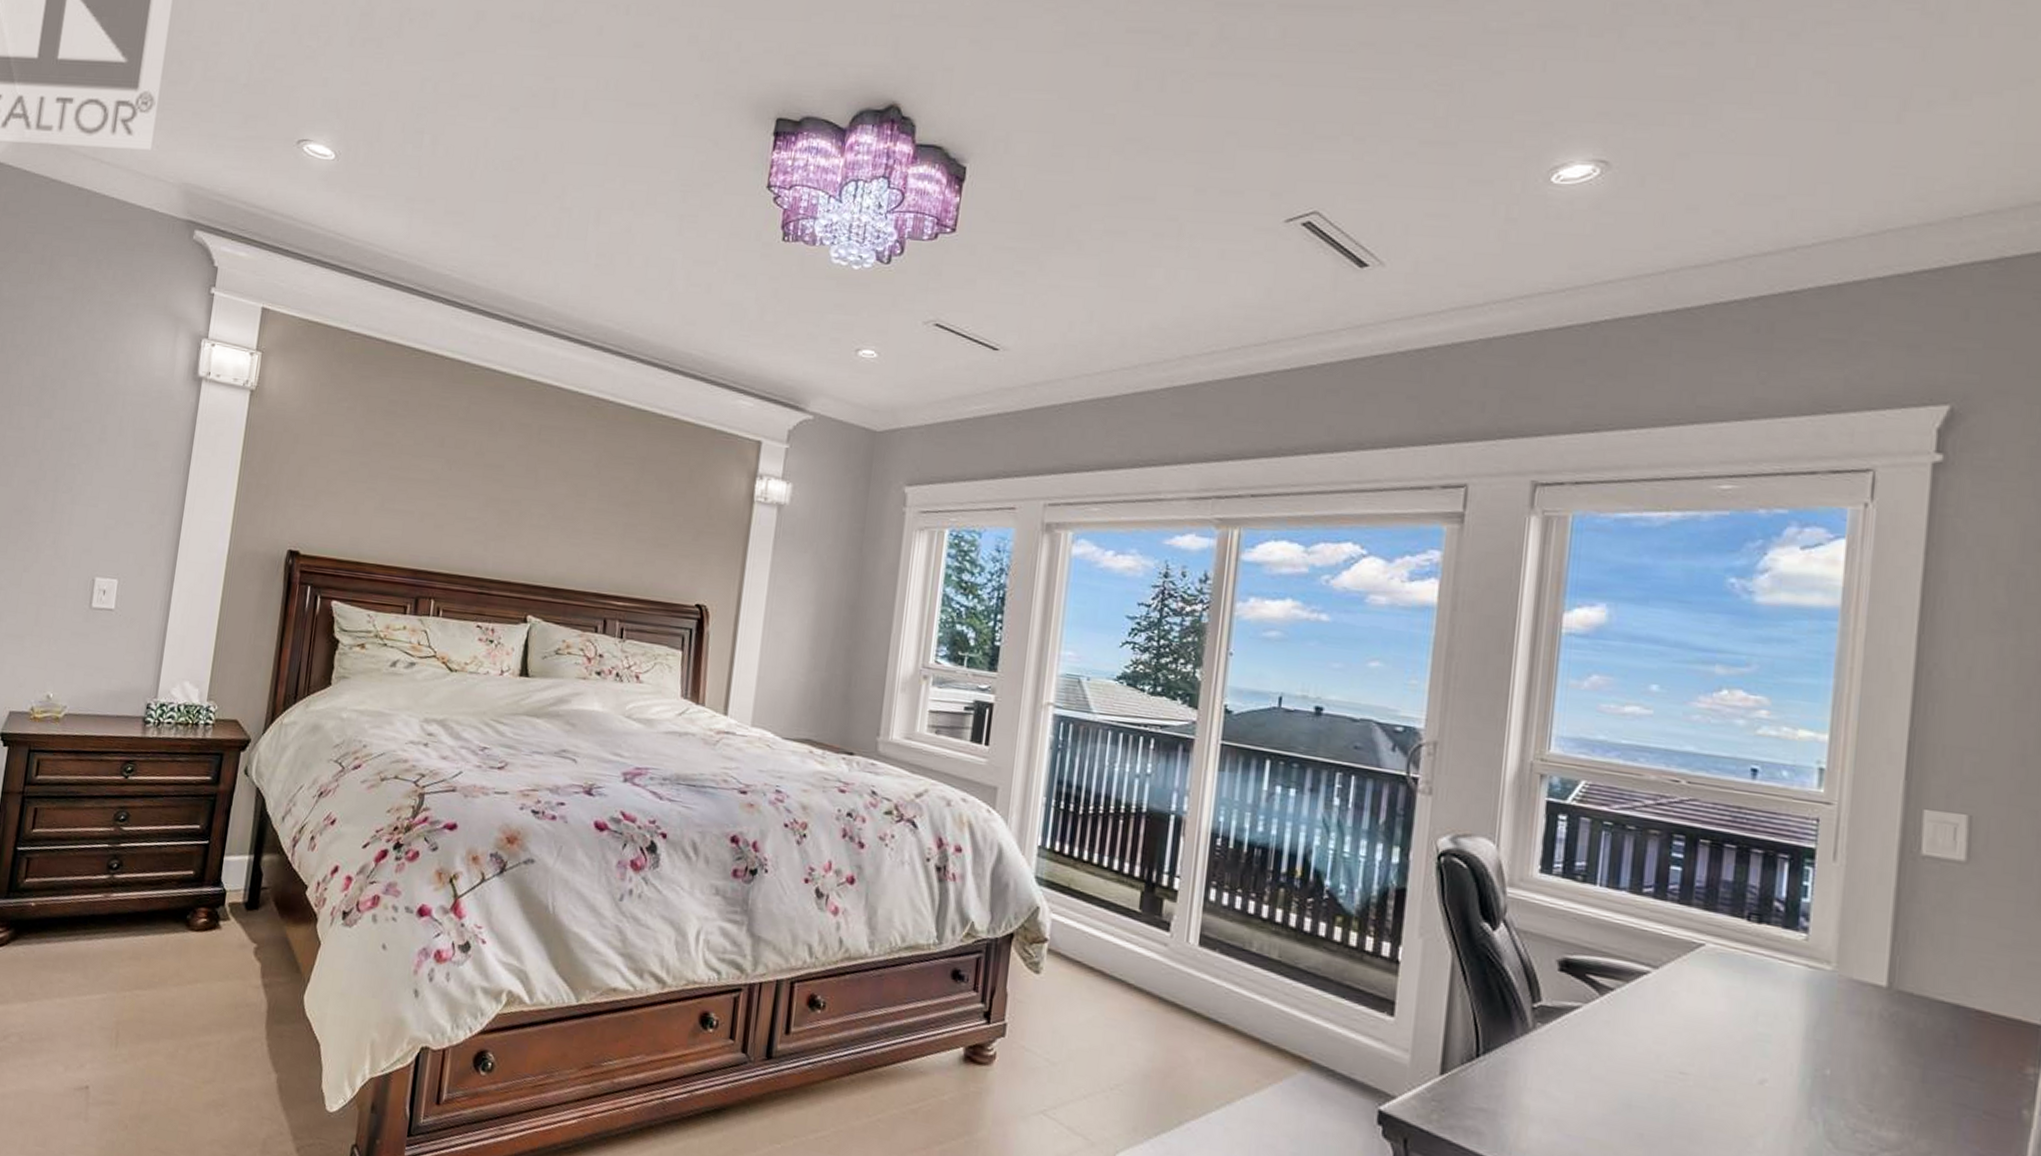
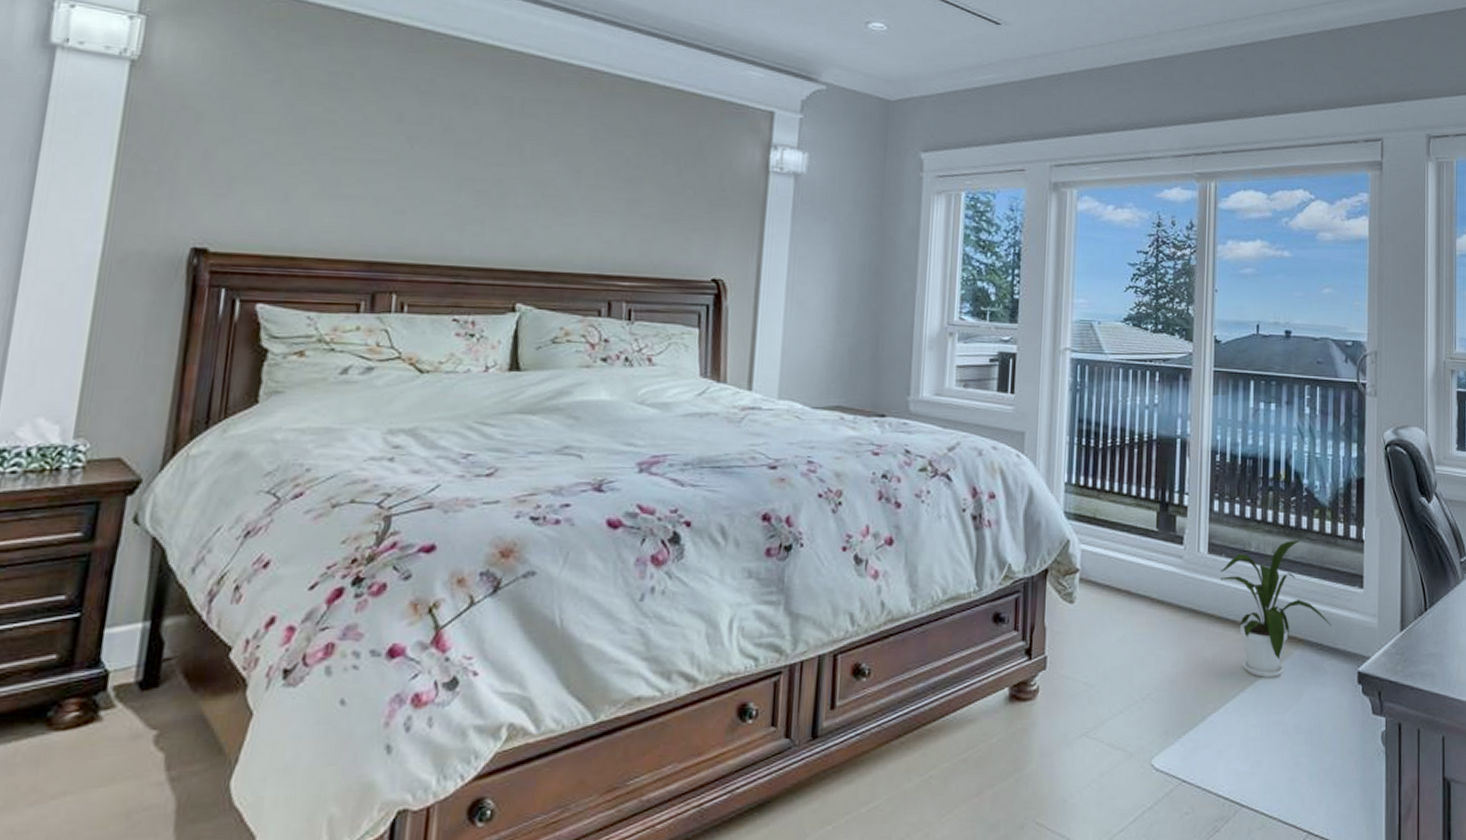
house plant: none [1212,946,1349,1097] -> present [1220,539,1332,678]

